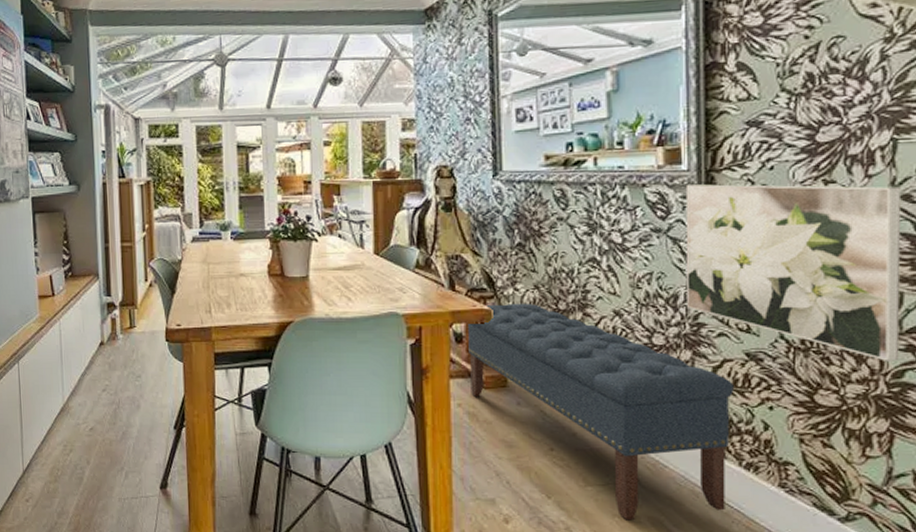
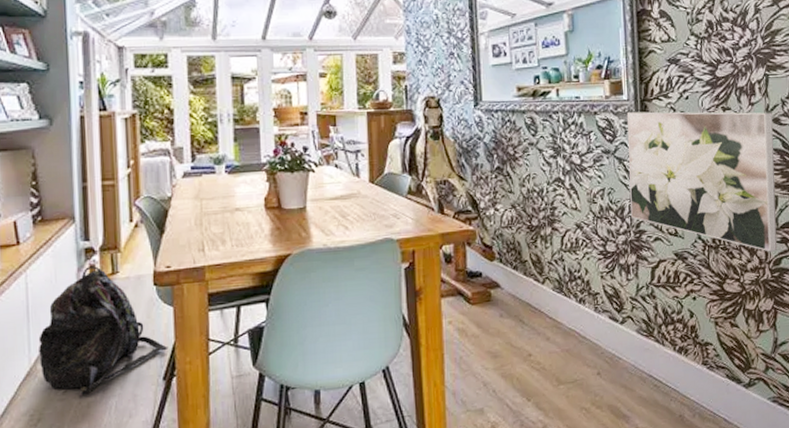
backpack: none [70,320,179,434] -> present [38,266,169,395]
bench: present [468,303,734,521] -> none [456,221,668,412]

